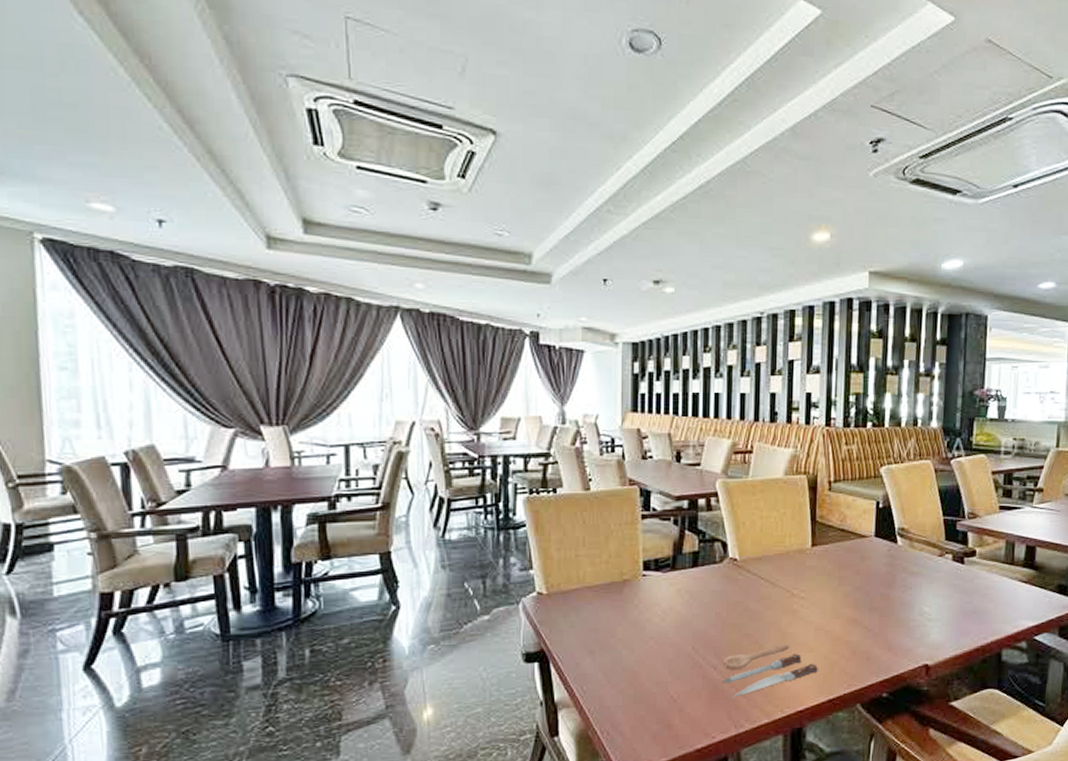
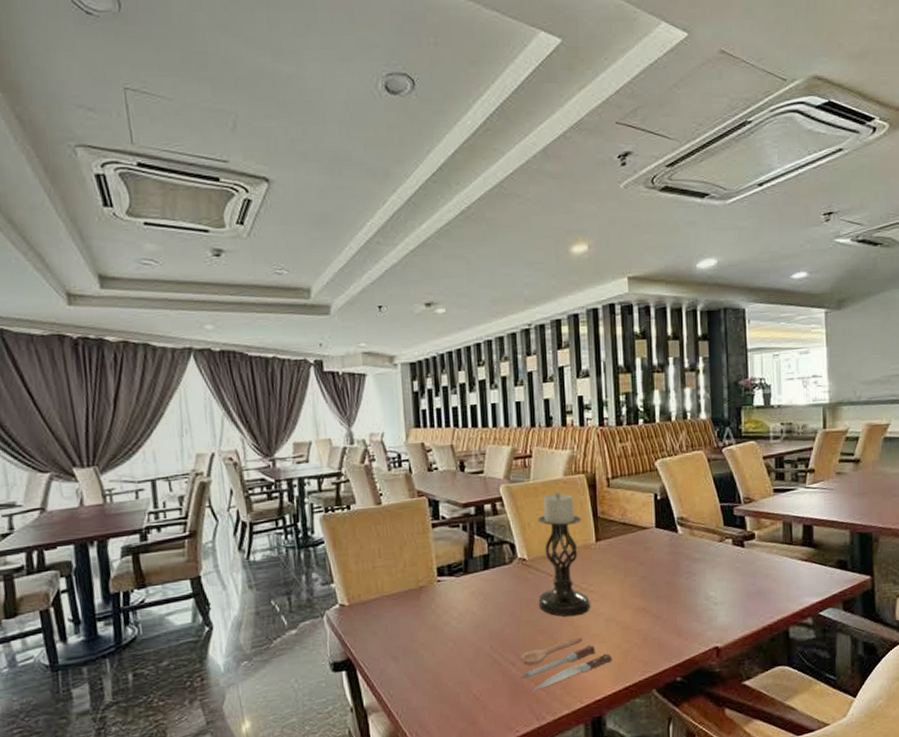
candle holder: none [746,491,800,623] -> present [537,491,590,617]

